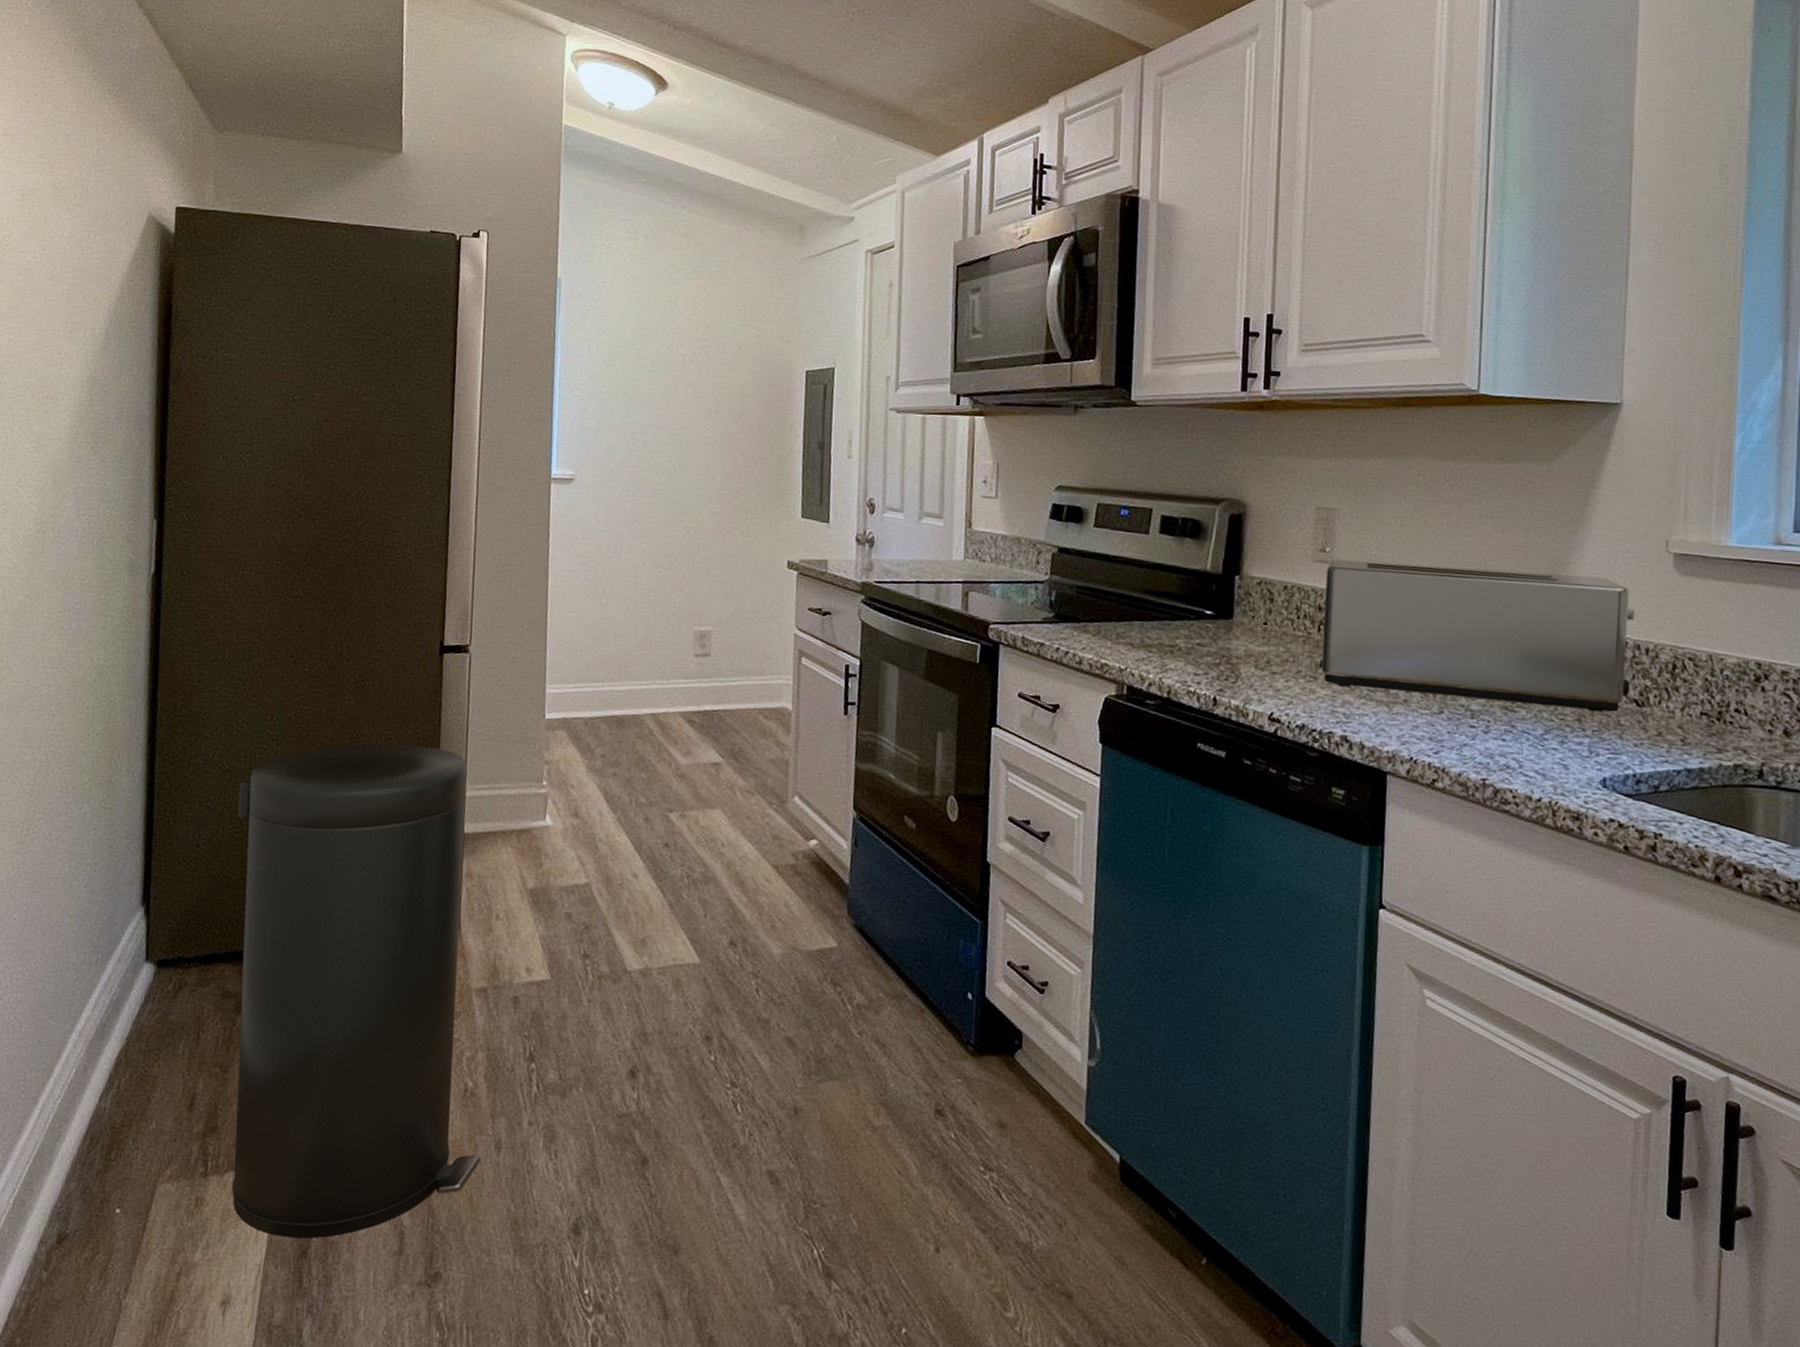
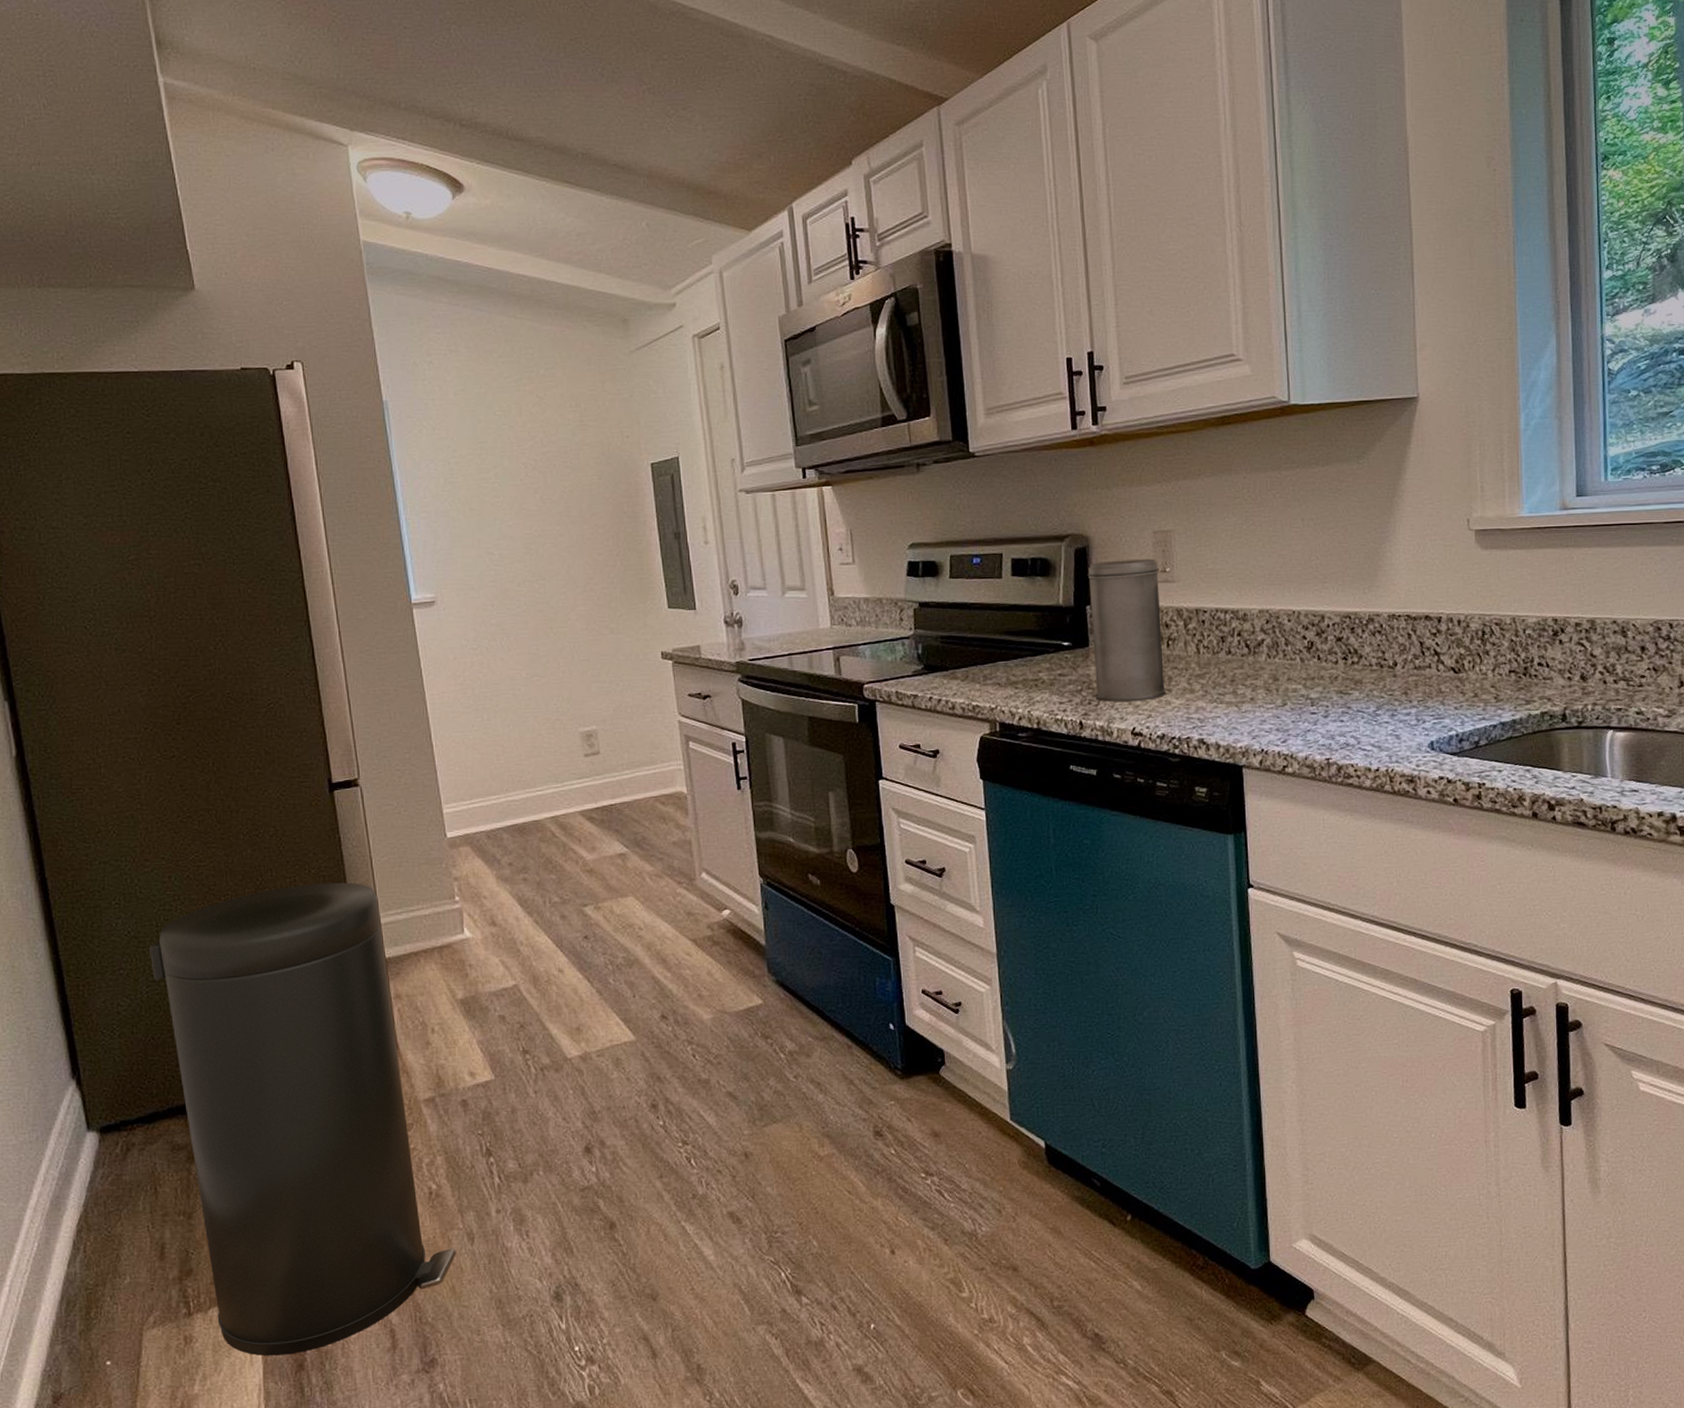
canister: none [1233,531,1319,686] -> present [1087,559,1167,703]
toaster: present [1318,559,1635,712] -> none [1168,561,1447,694]

